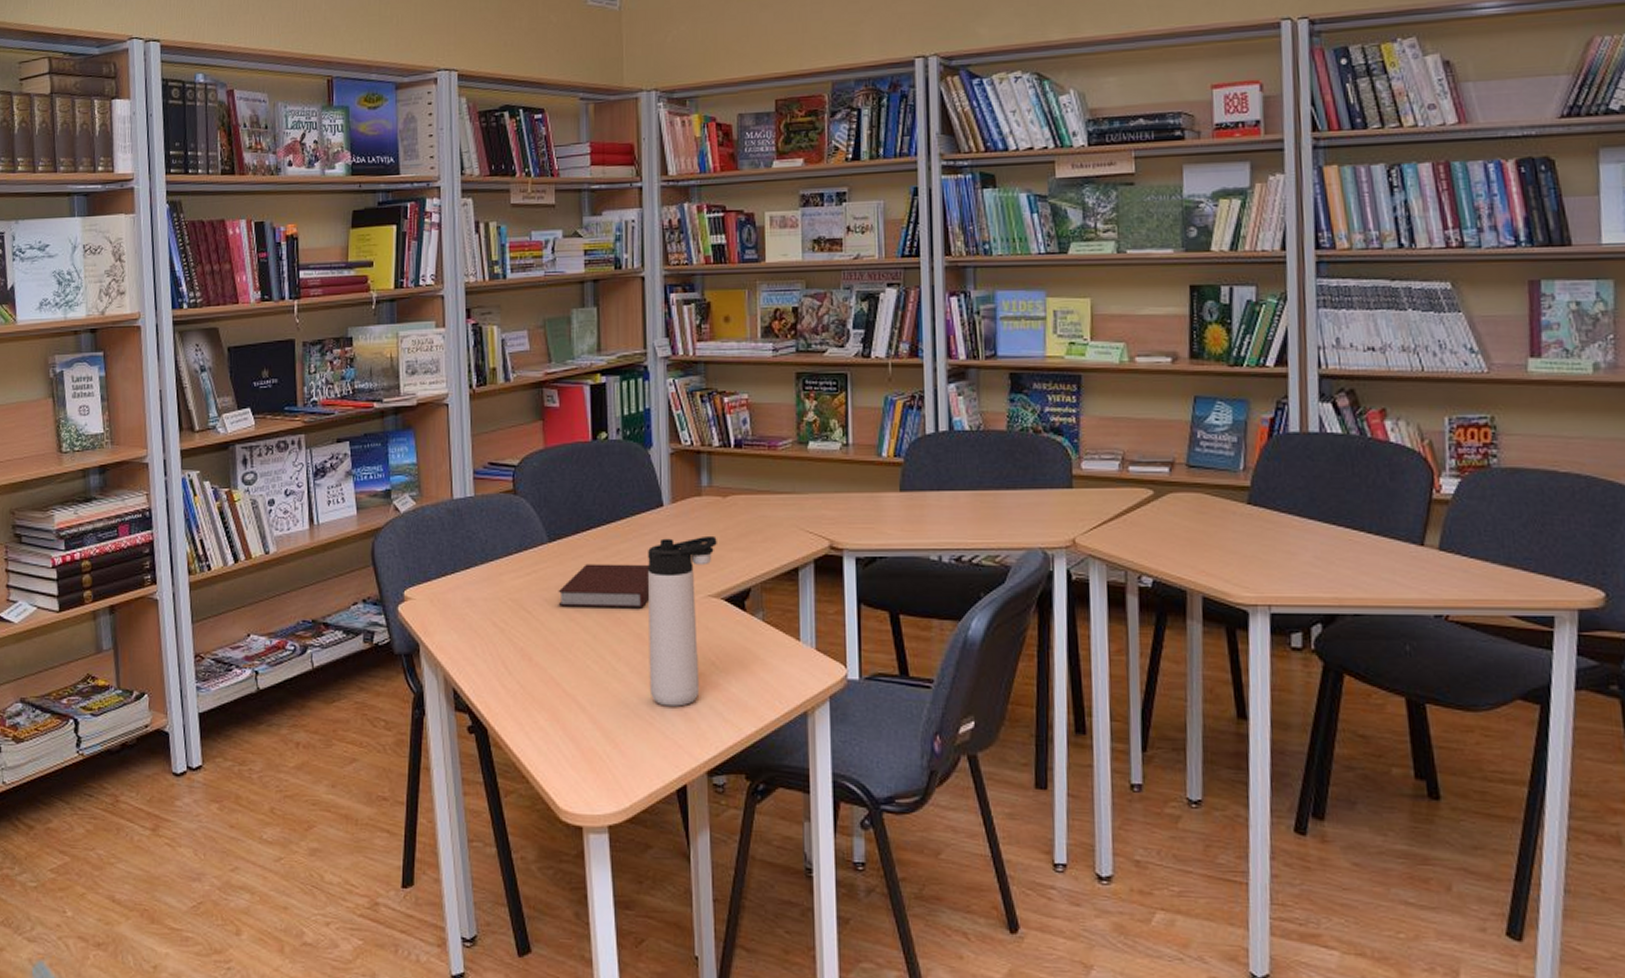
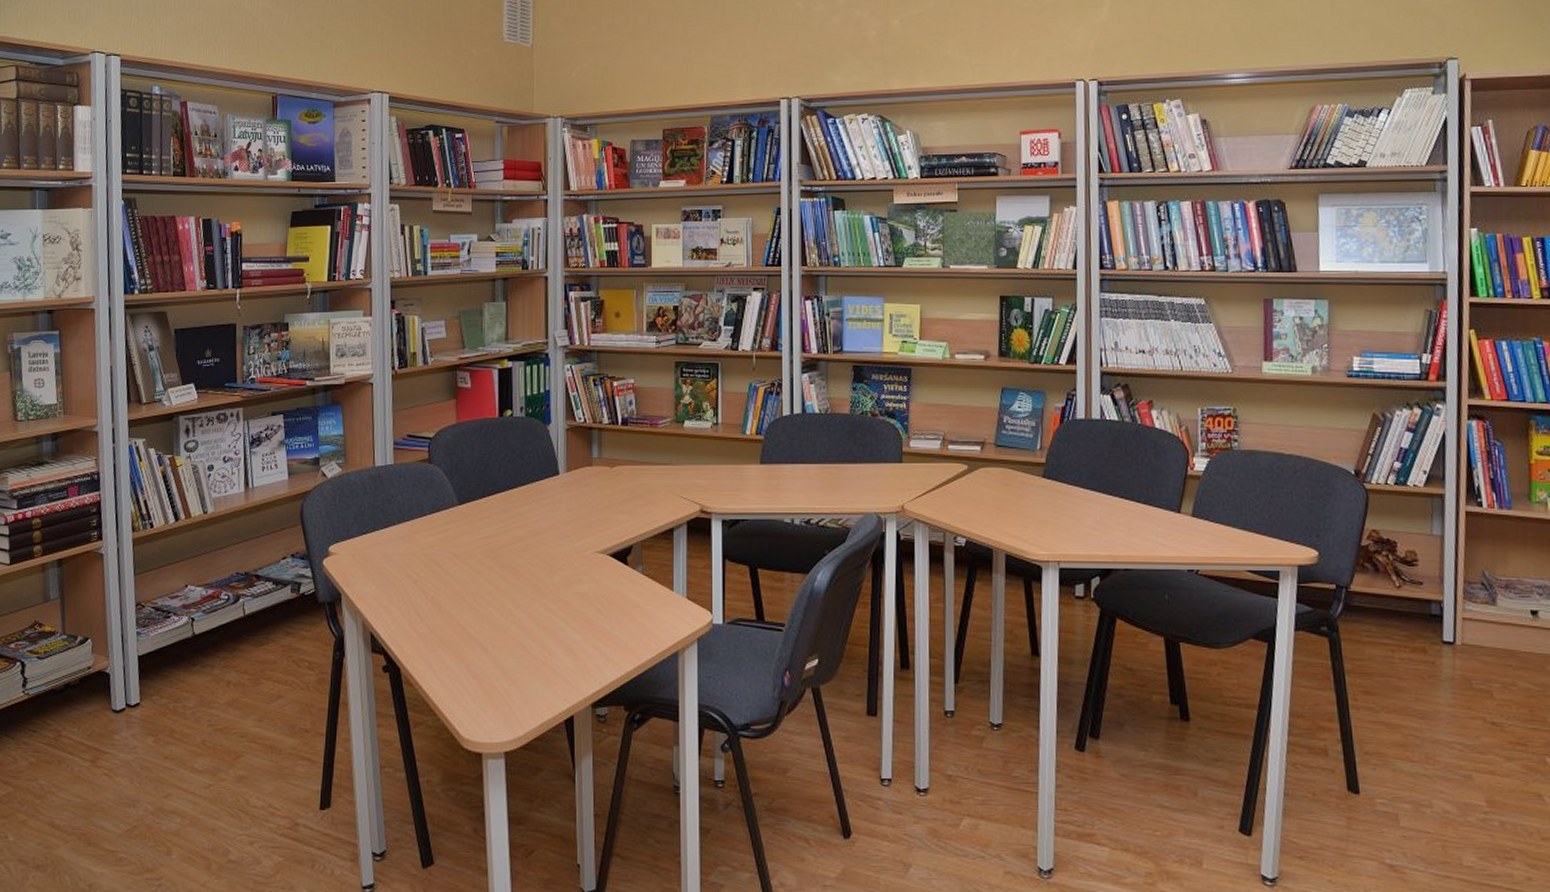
notebook: present [558,564,650,607] -> none [465,524,546,562]
thermos bottle: present [648,535,717,707] -> none [543,500,605,648]

